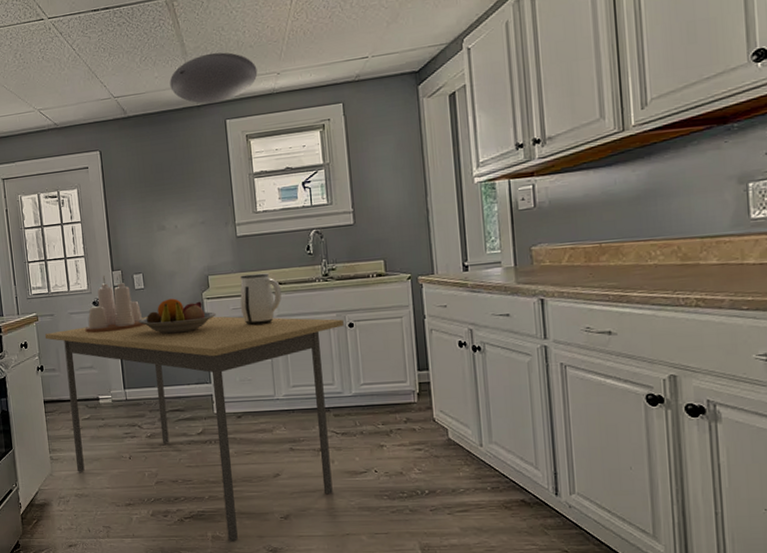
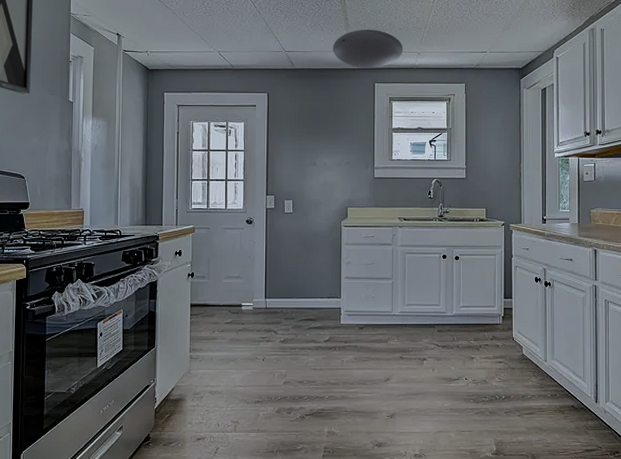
dining table: present [44,316,344,542] -> none [199,237,451,437]
condiment set: present [85,274,145,333] -> none [236,198,290,248]
fruit bowl: present [138,298,216,334] -> none [285,223,351,253]
mug: present [240,273,282,325] -> none [371,210,406,252]

